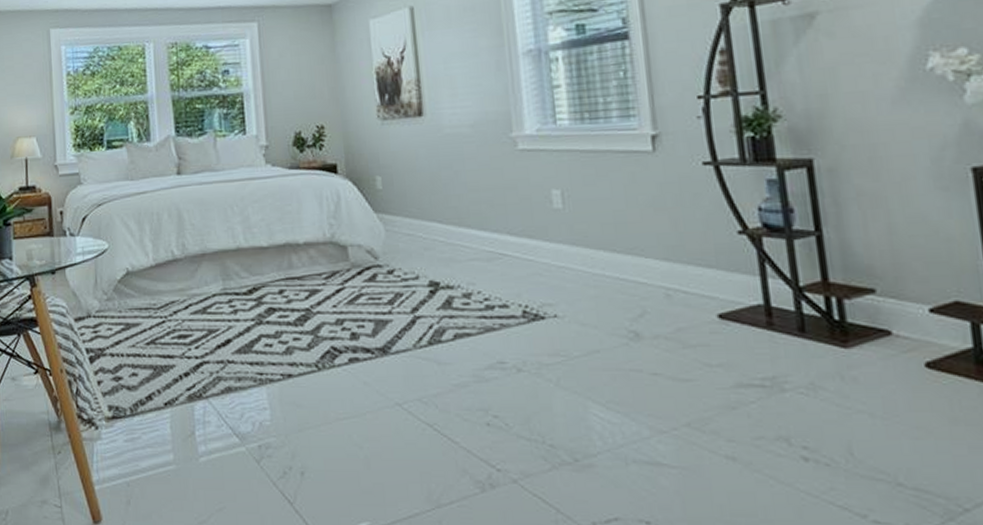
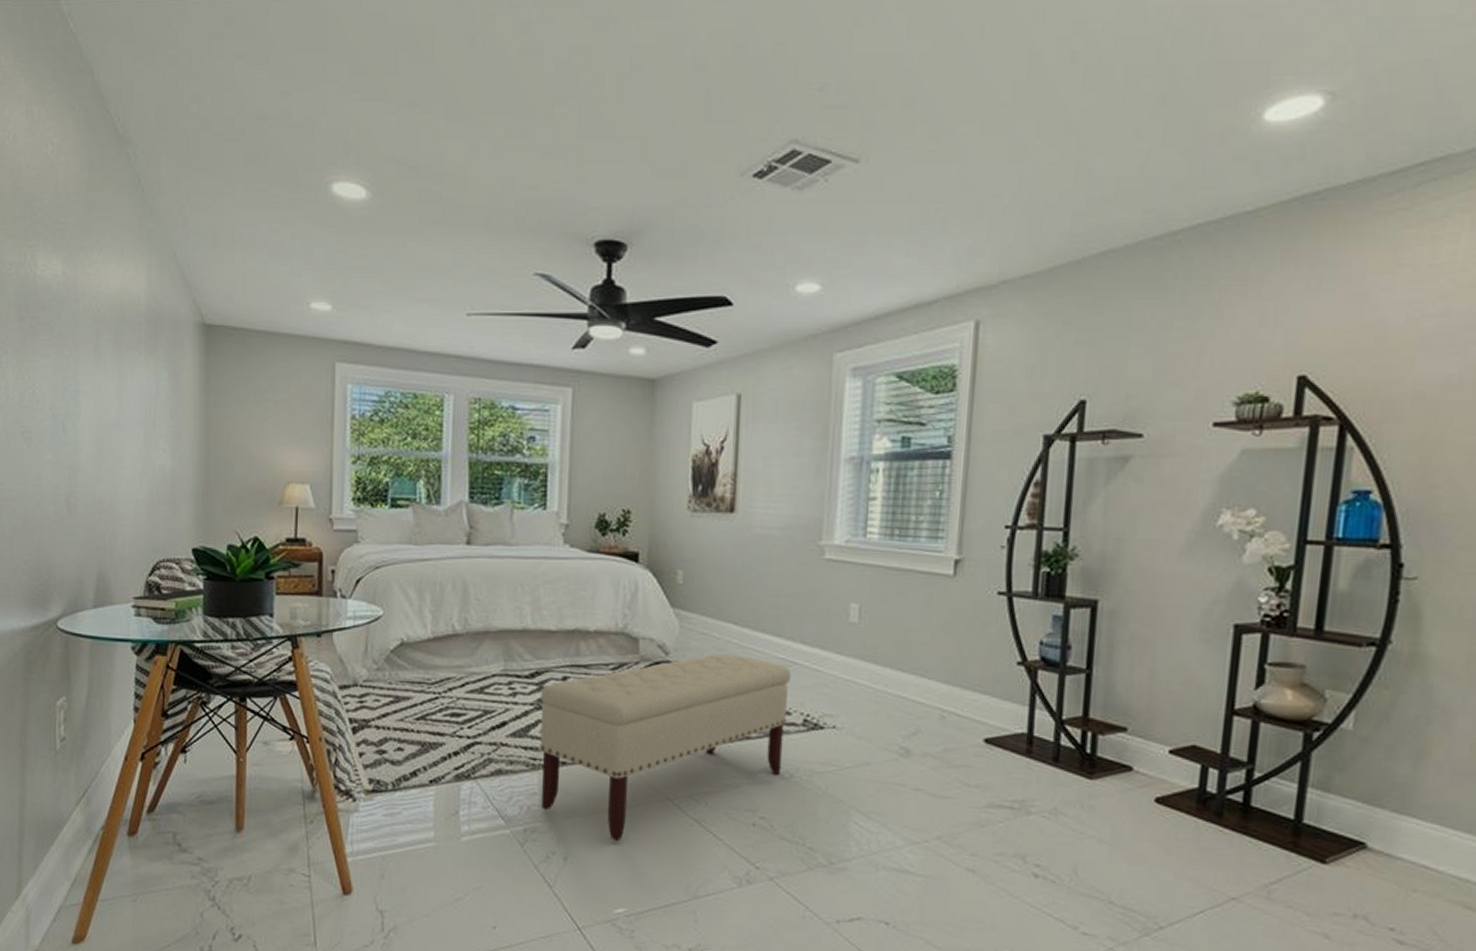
bench: none [260,252,508,452] -> present [539,653,792,842]

